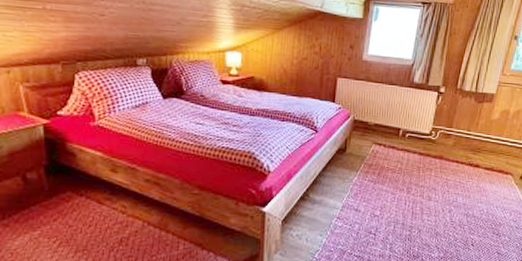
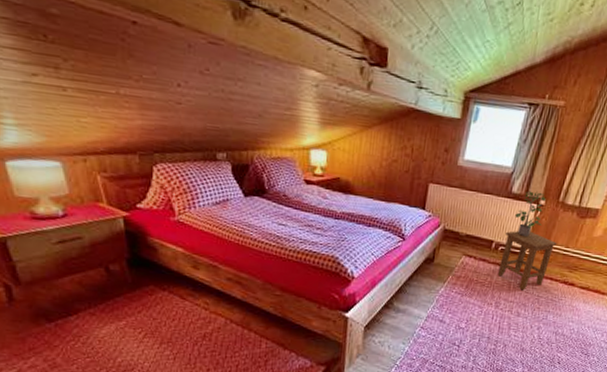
stool: none [406,117,460,175] -> present [497,231,557,291]
potted plant: none [419,80,445,124] -> present [515,191,546,238]

